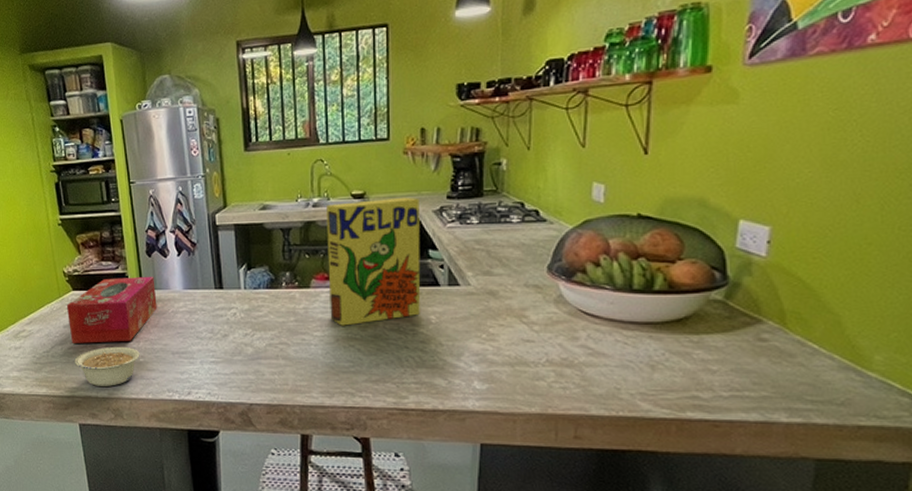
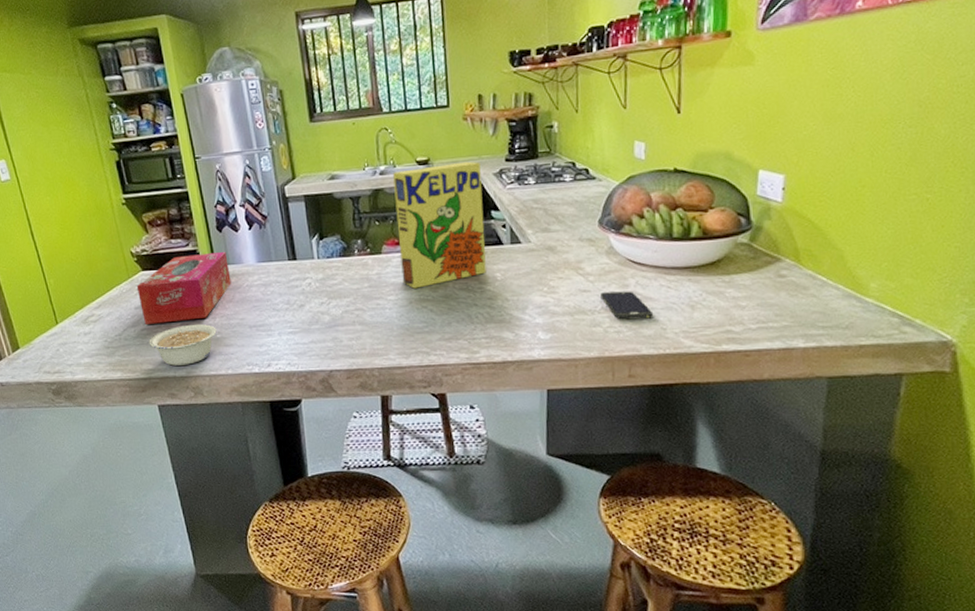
smartphone: none [546,344,606,376] -> present [600,291,654,320]

